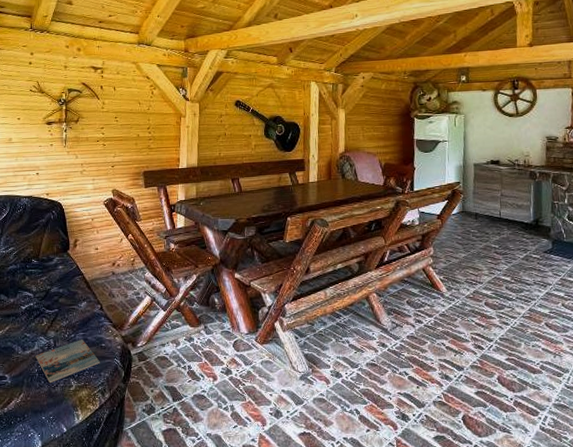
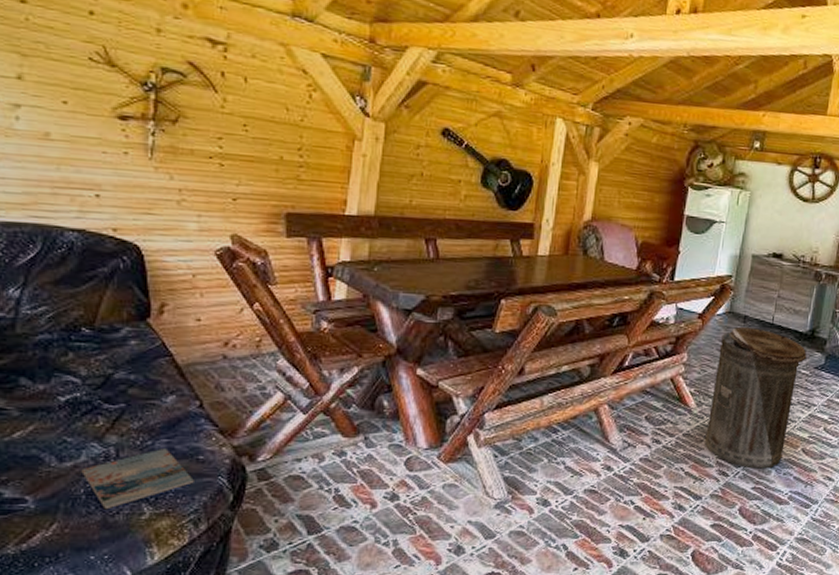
trash can: none [458,222,535,342] -> present [705,326,807,469]

